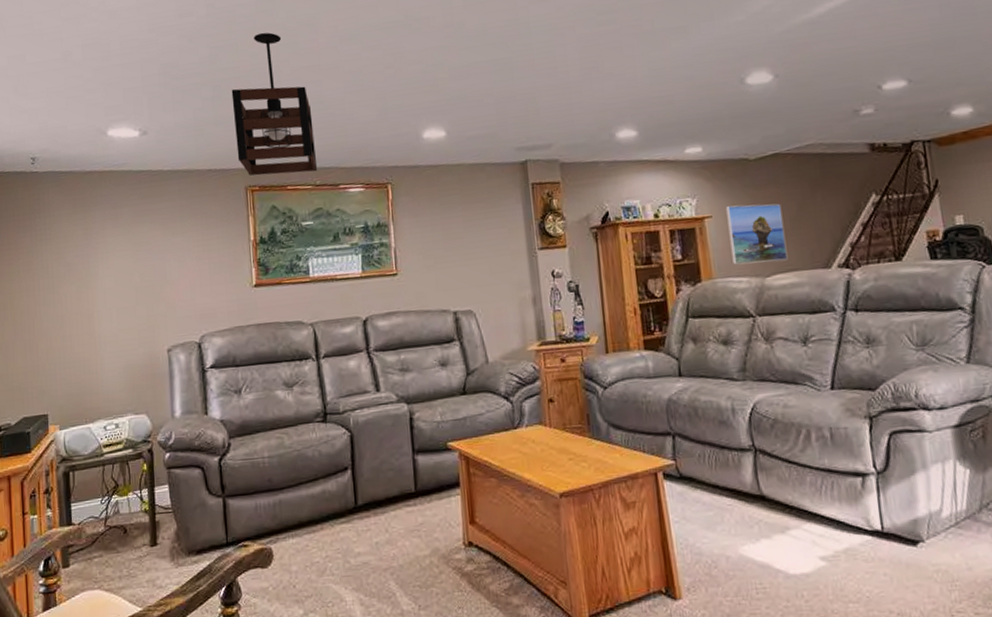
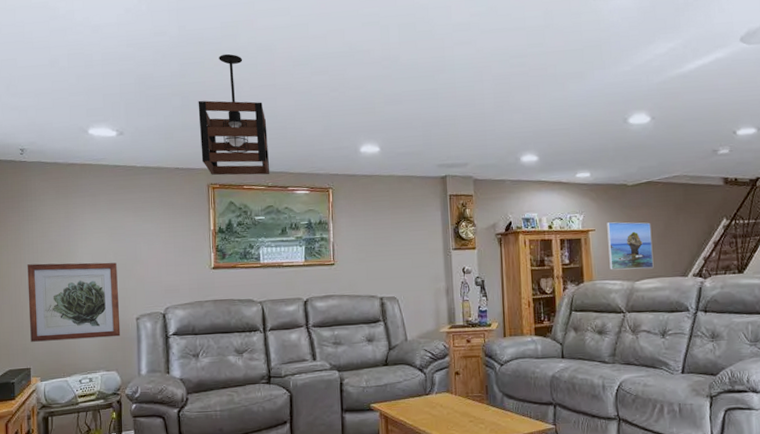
wall art: none [41,285,150,383] -> present [27,262,121,342]

